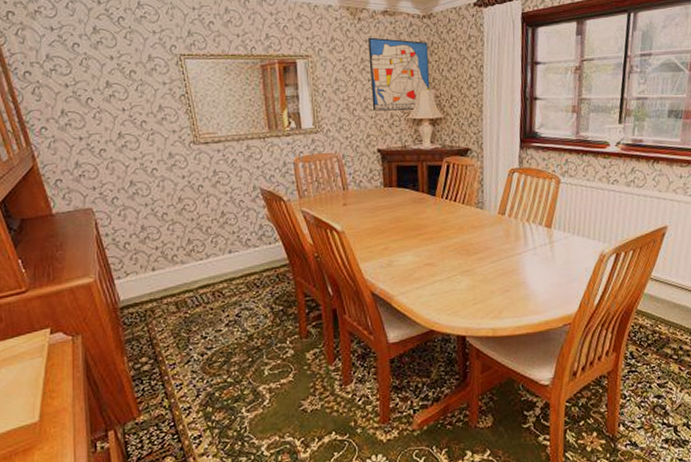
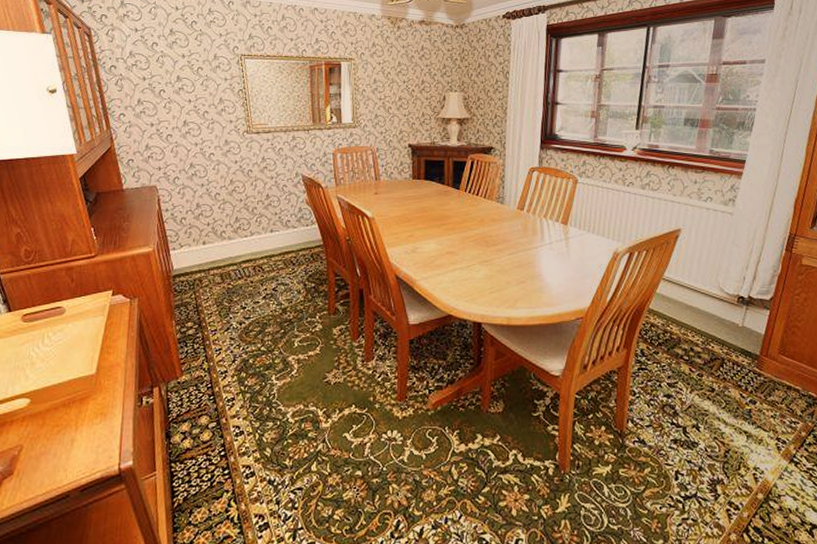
wall art: present [368,37,431,111] -> none [405,44,460,110]

